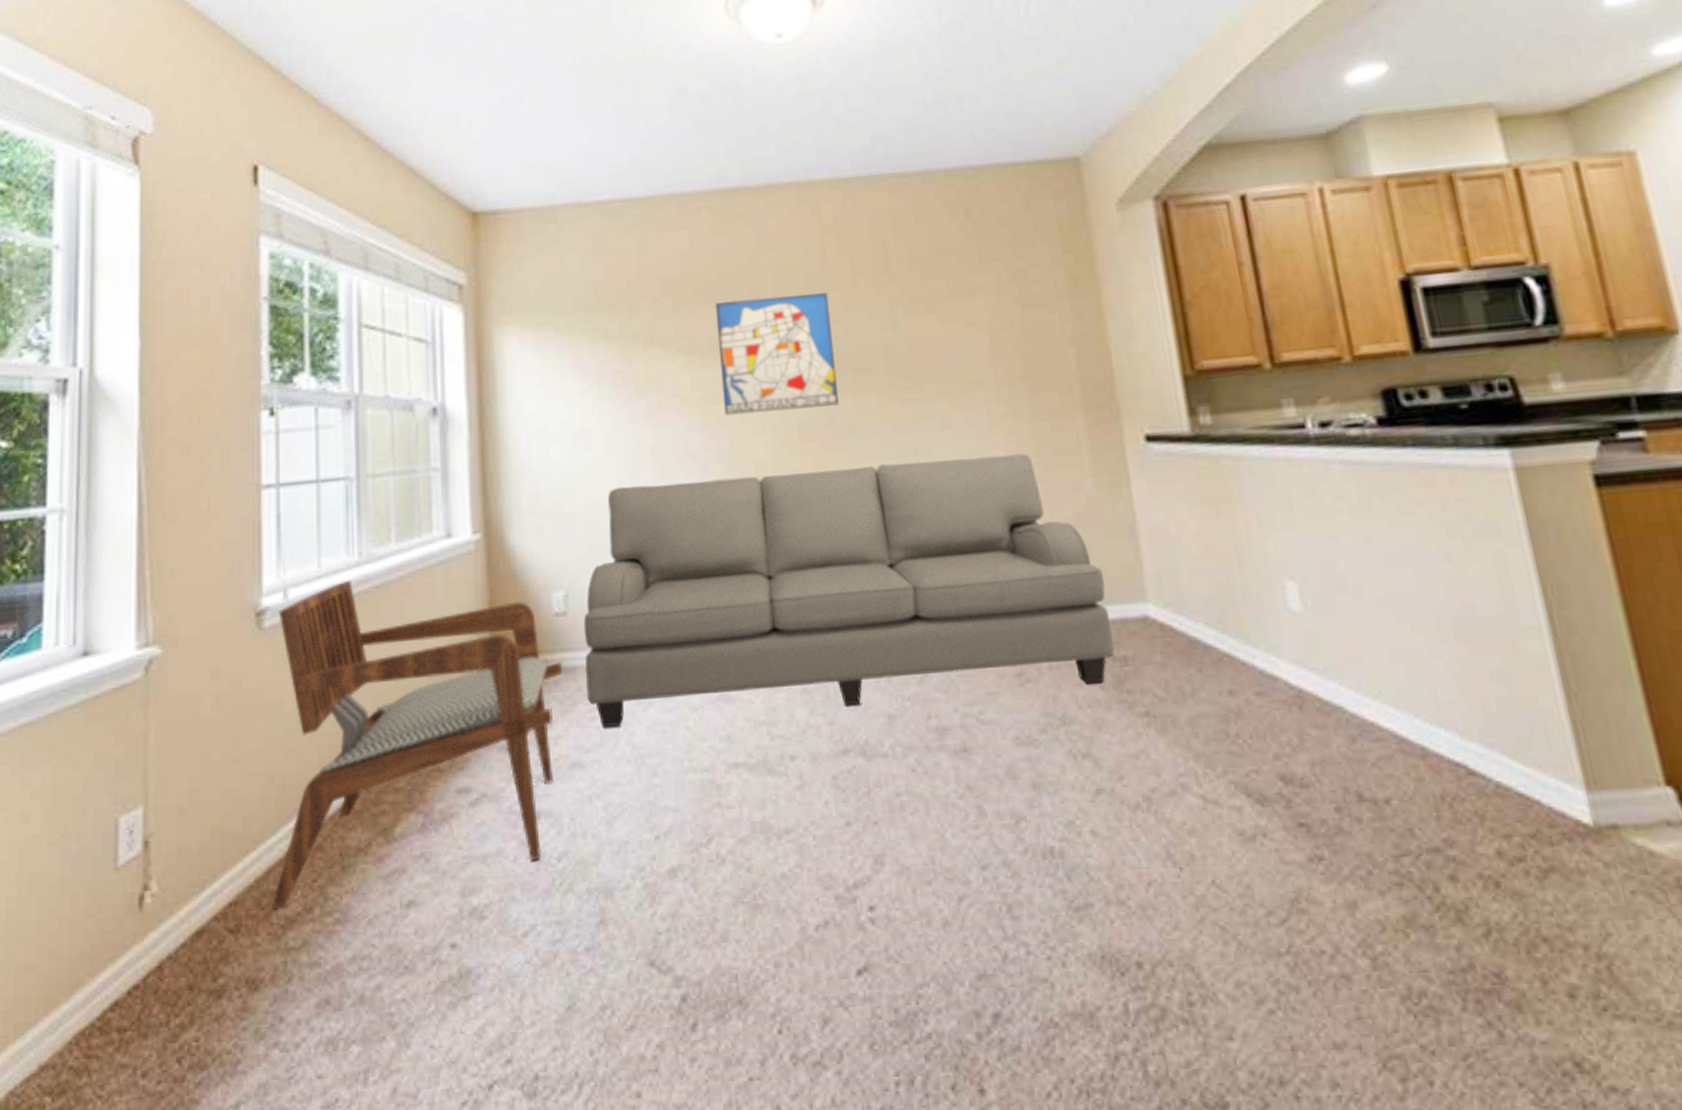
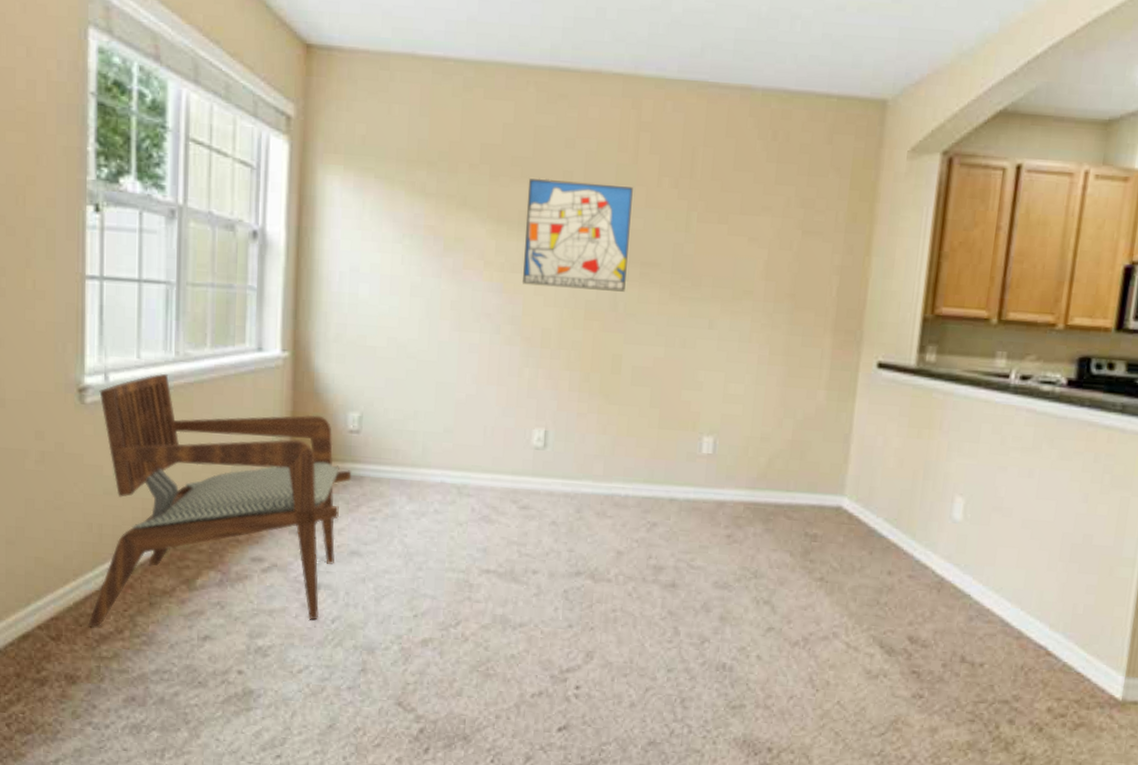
sofa: present [583,453,1114,728] -> none [370,331,815,552]

